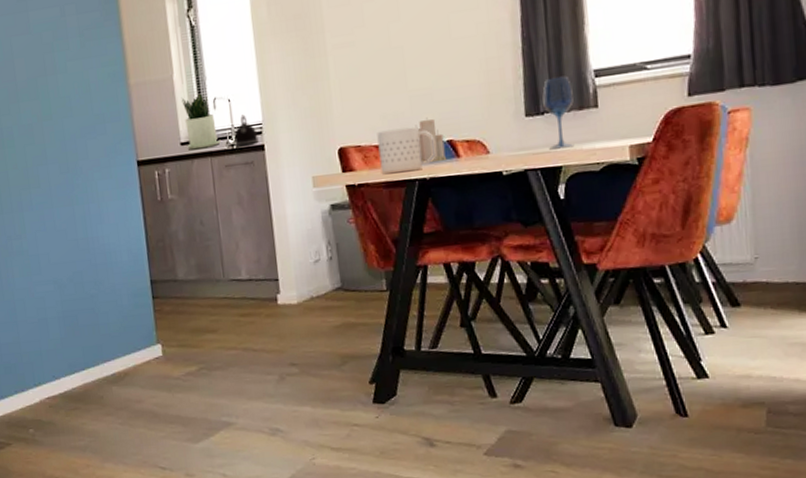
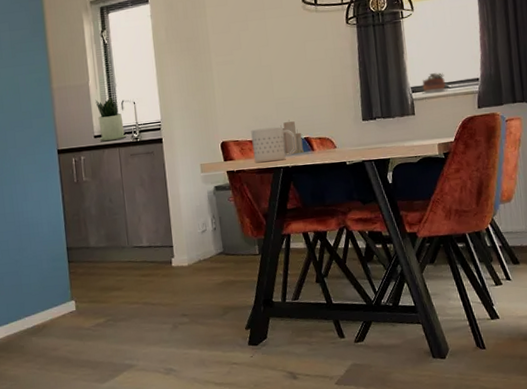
kettle: present [234,114,259,147] -> none [138,114,158,140]
wineglass: present [542,75,575,150] -> none [374,91,399,146]
succulent plant: none [609,48,646,79] -> present [422,72,448,94]

